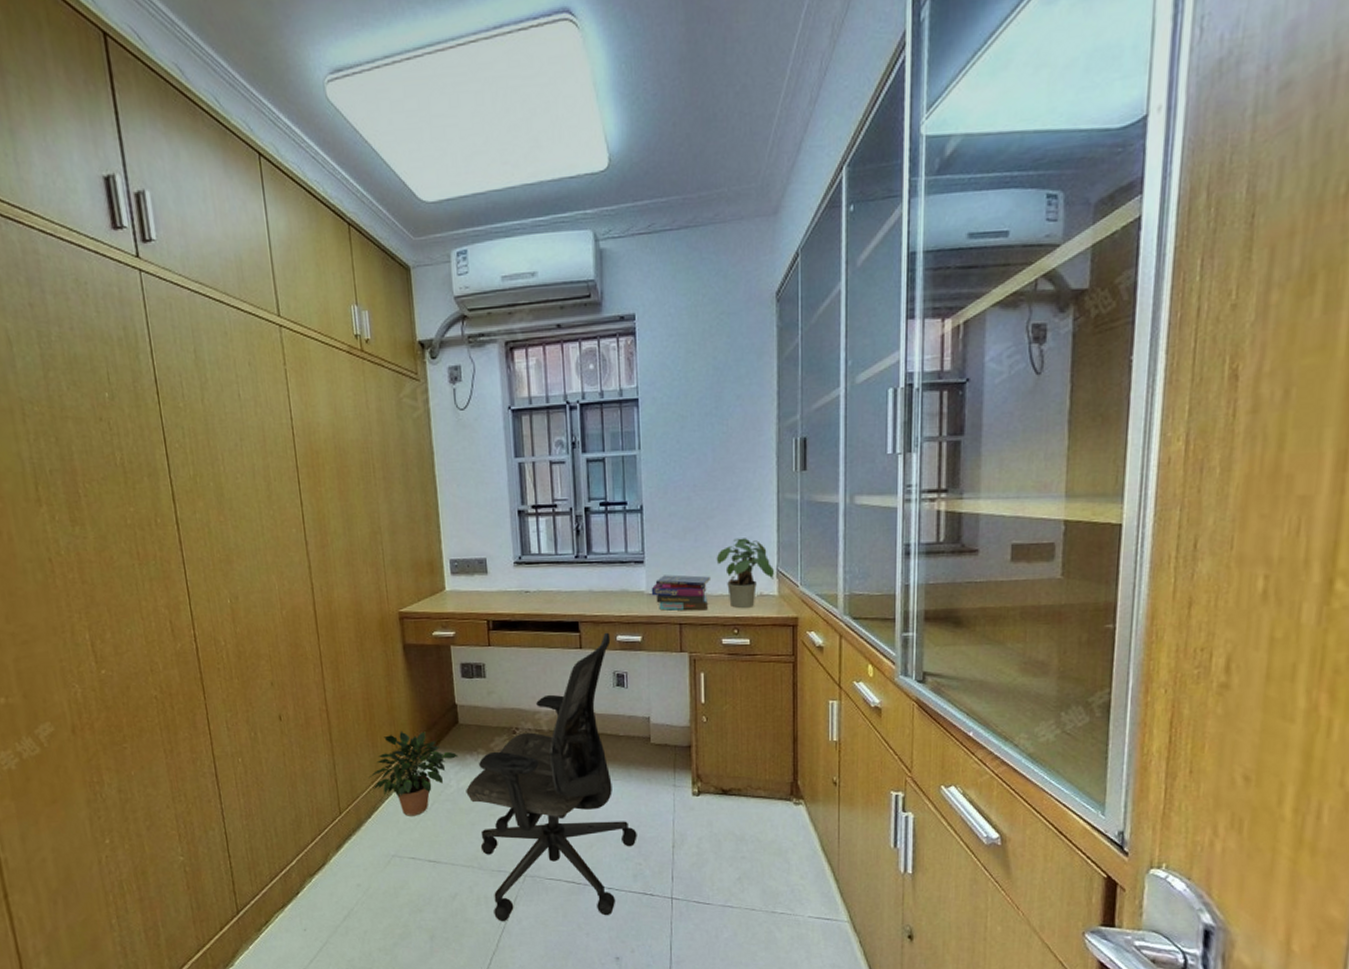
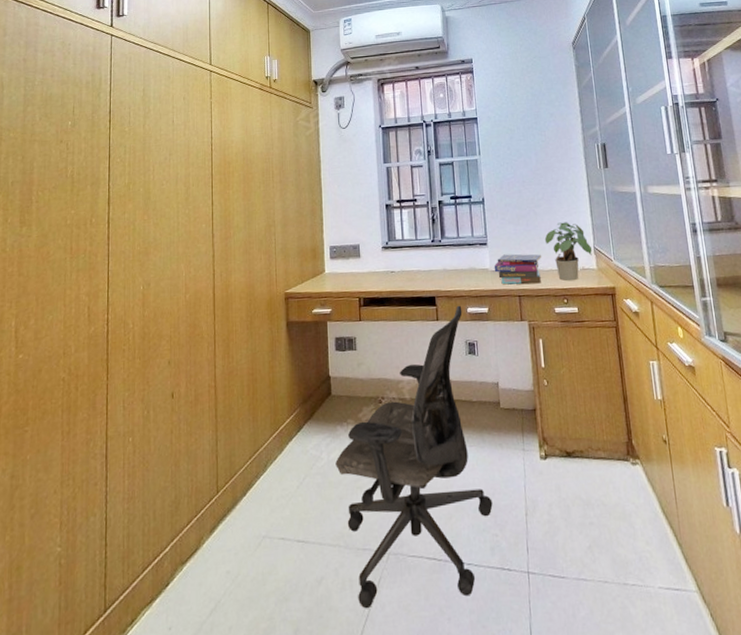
potted plant: present [368,731,459,816] -> none [247,404,330,492]

